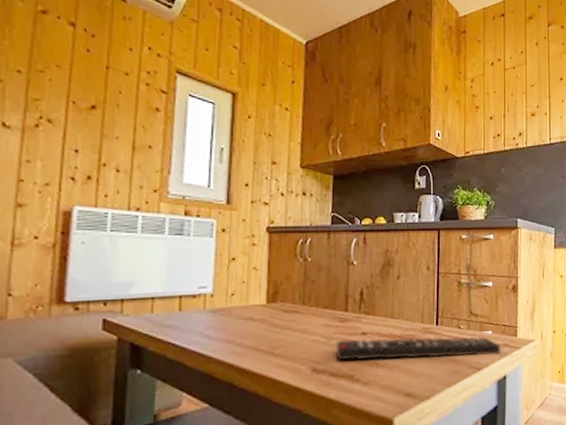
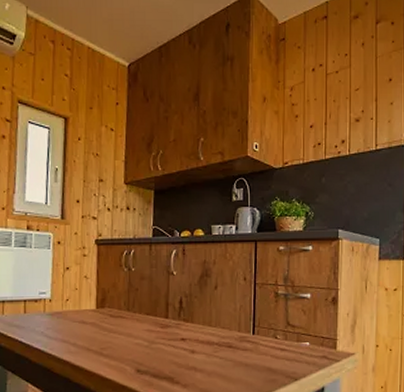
remote control: present [335,336,502,361] -> none [157,343,320,367]

